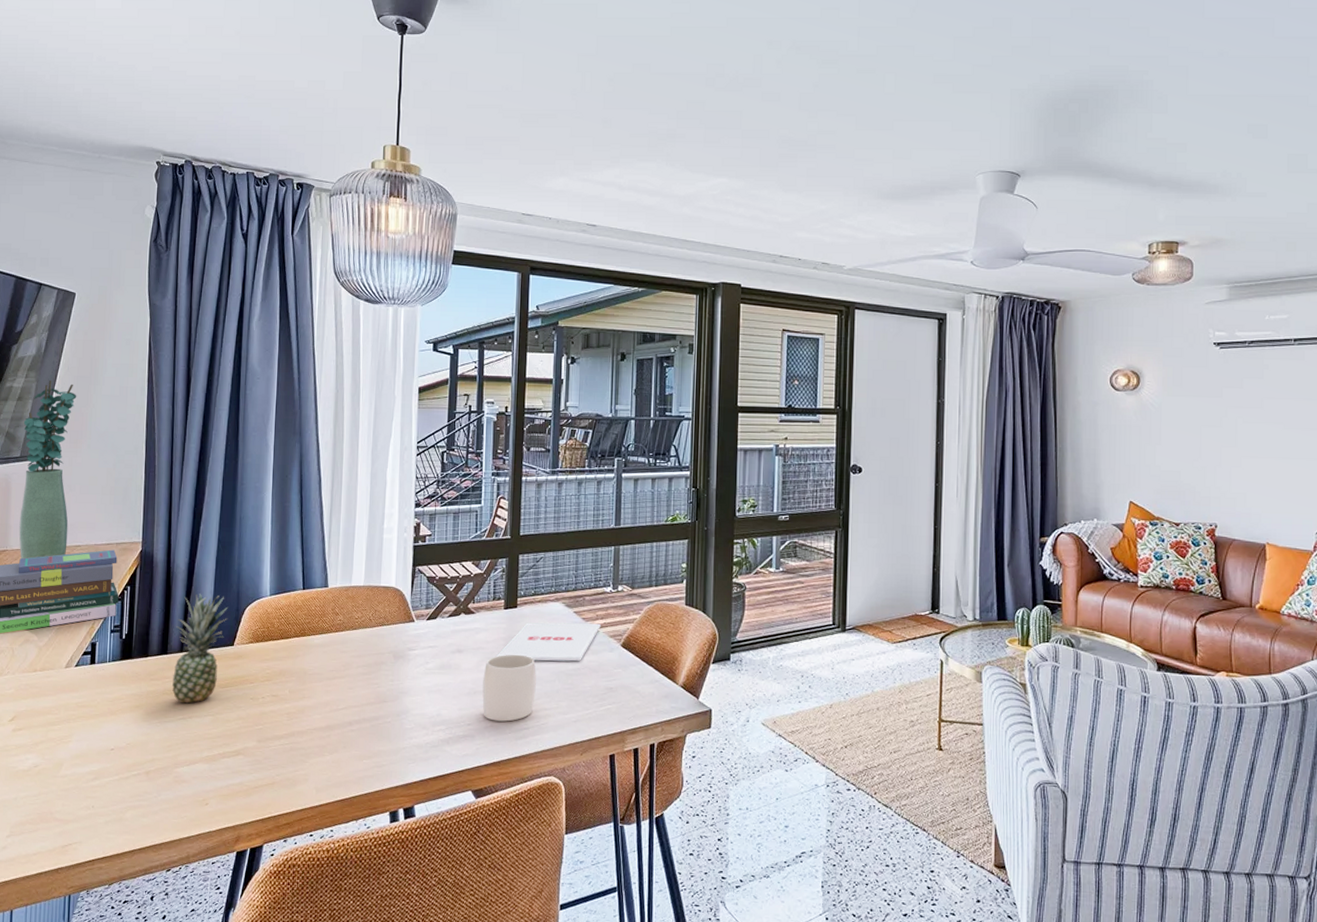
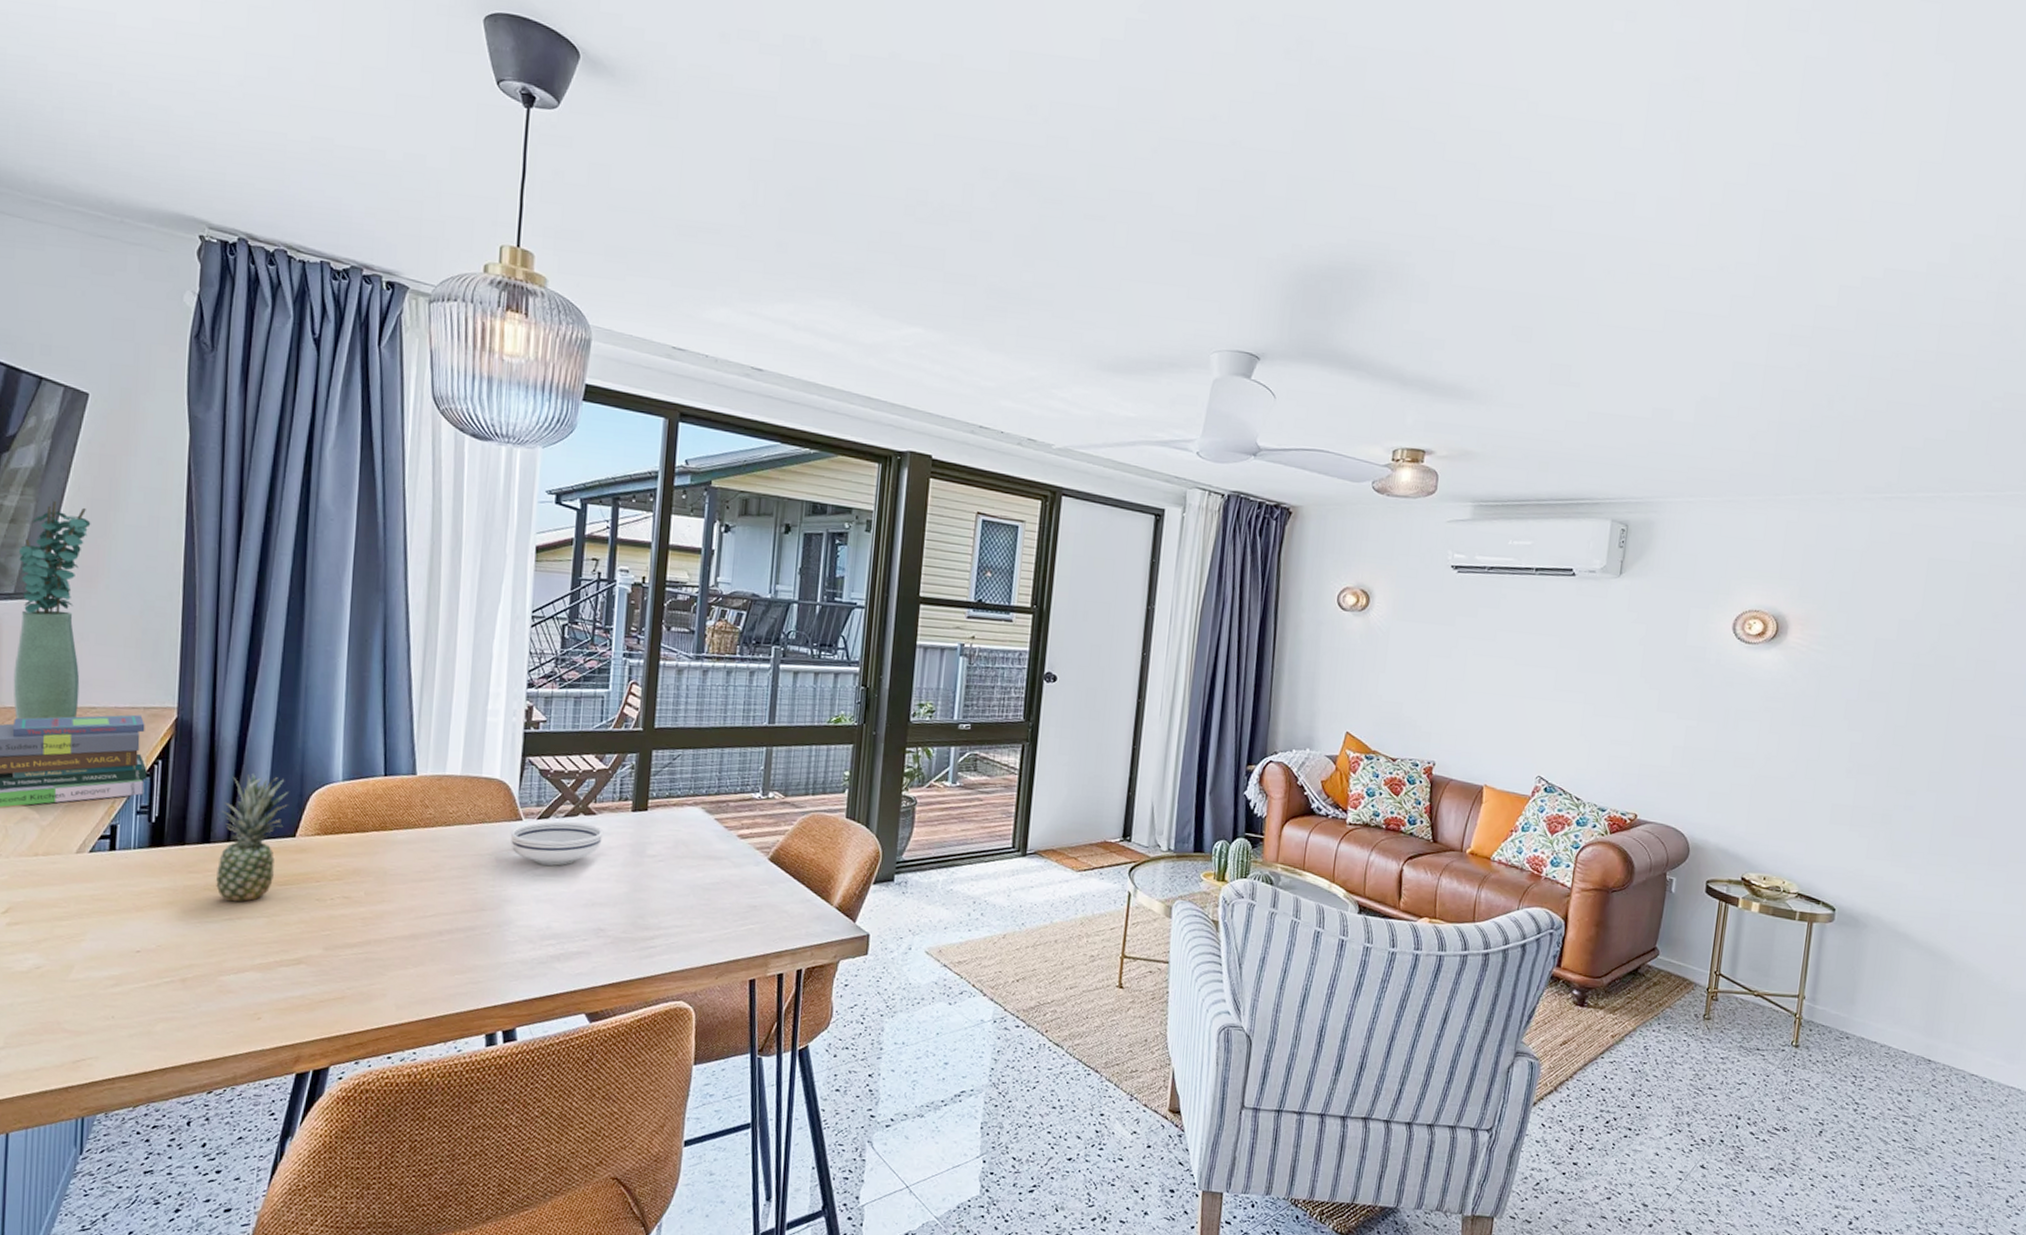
bowl: none [405,621,482,660] -> present [510,821,604,866]
mug: present [482,654,536,722] -> none [601,863,668,939]
magazine: present [495,622,601,662] -> none [619,828,746,875]

